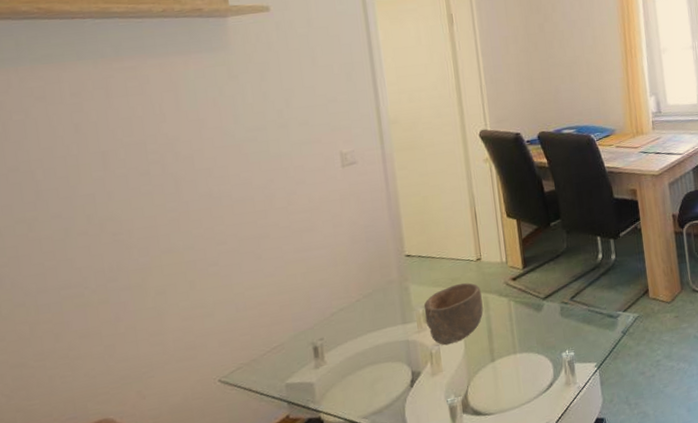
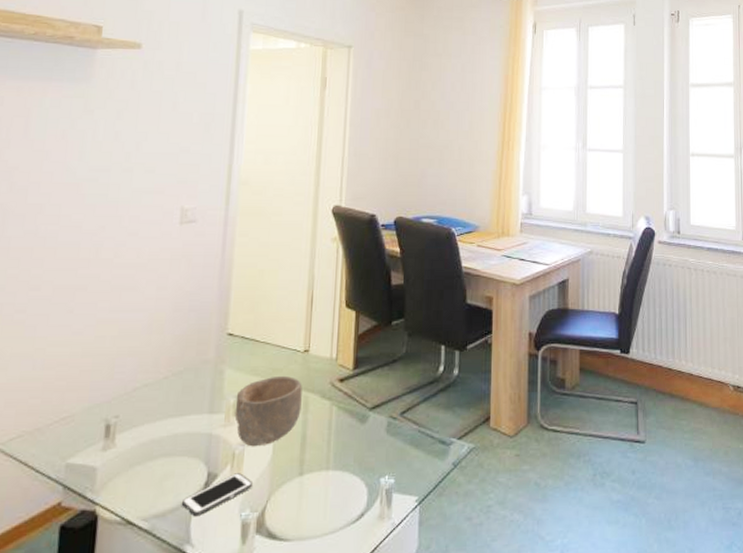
cell phone: none [394,368,452,409] -> present [182,473,252,517]

